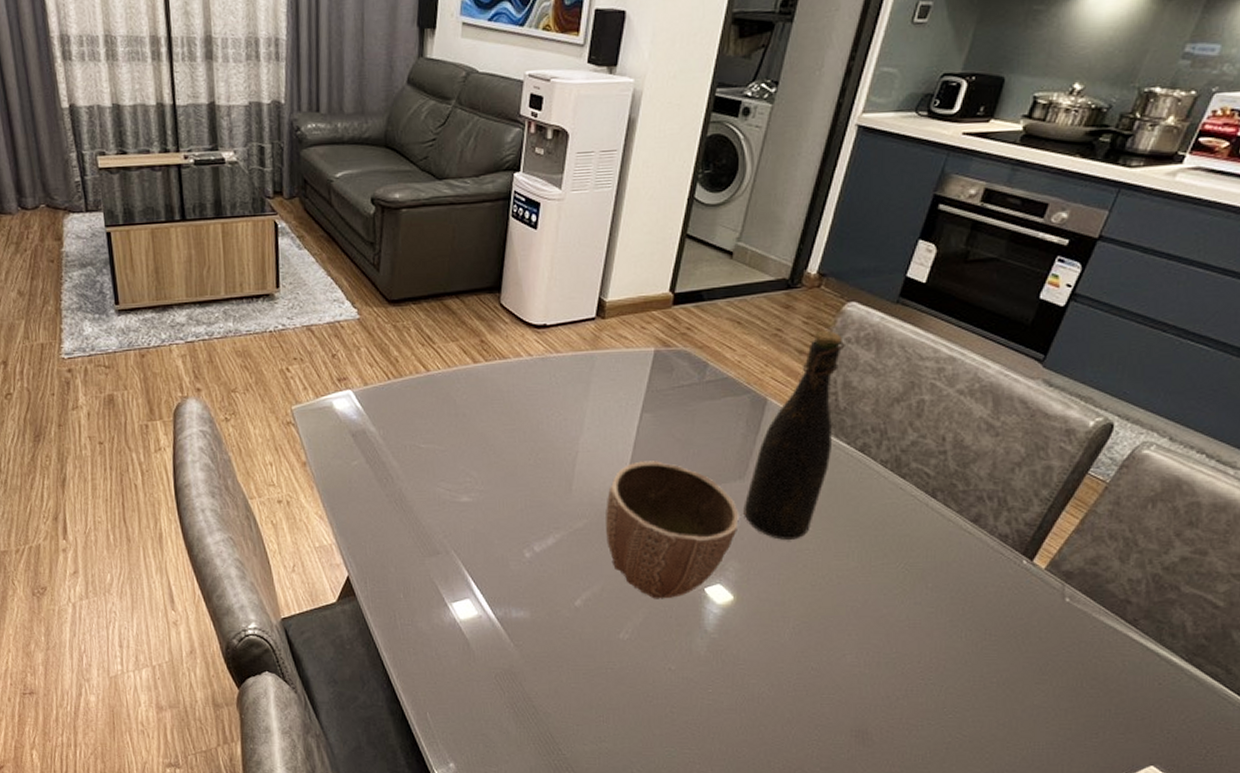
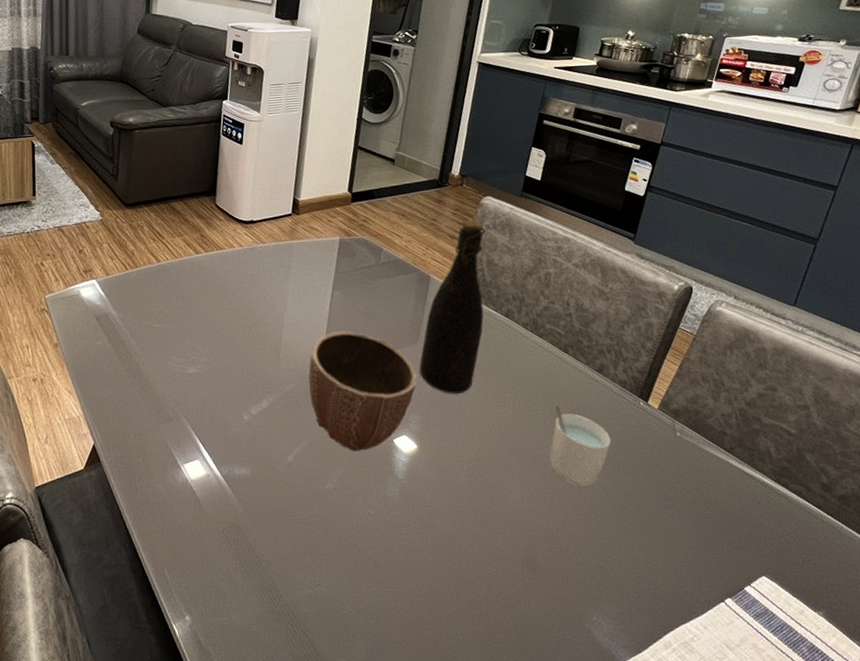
cup: none [897,560,979,653] -> present [549,406,612,487]

